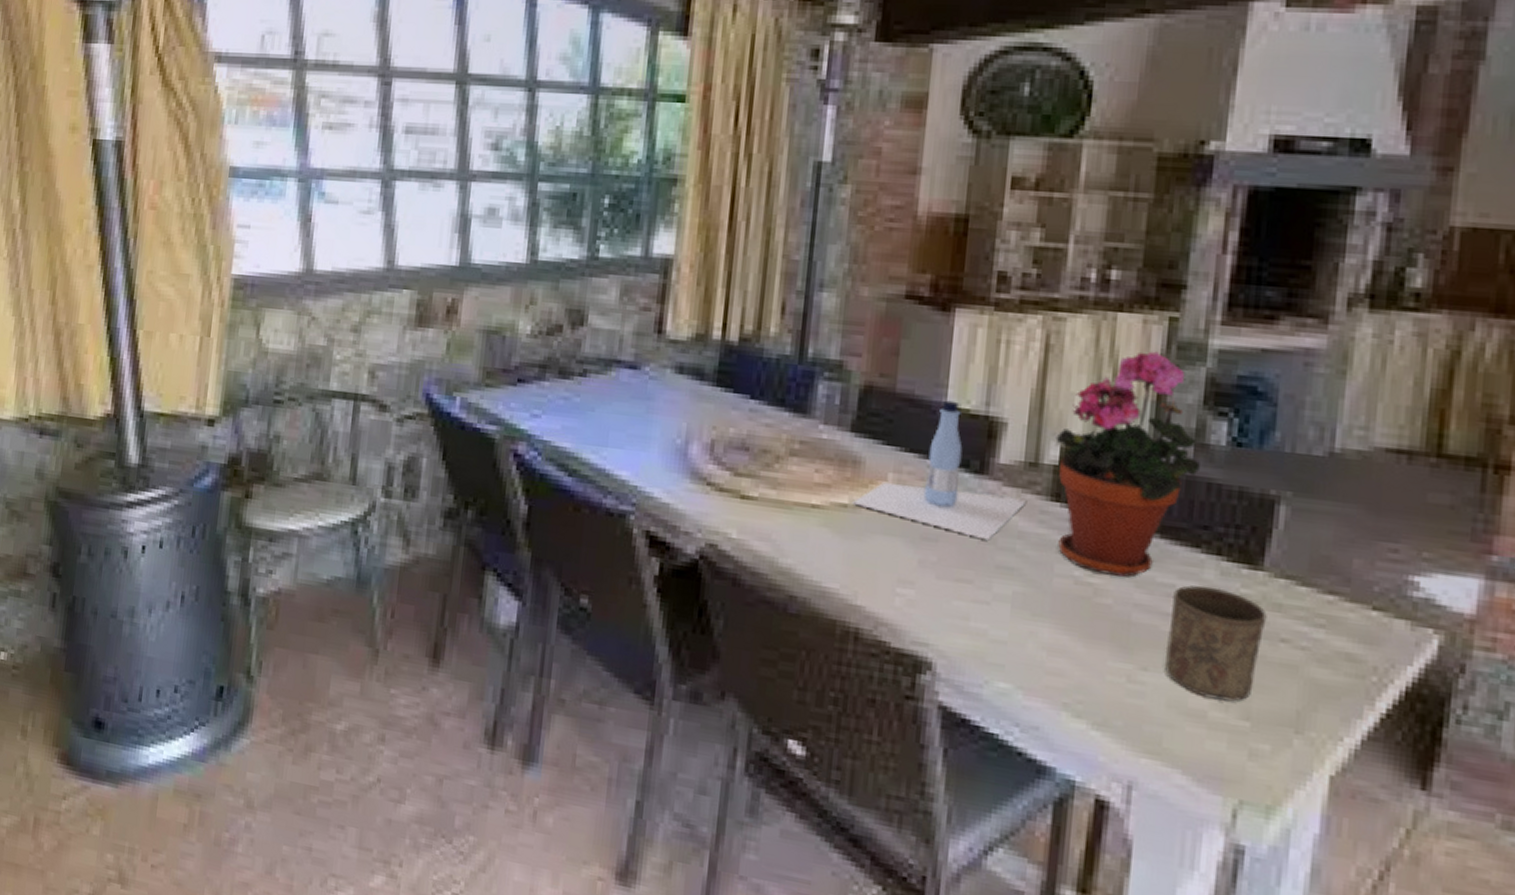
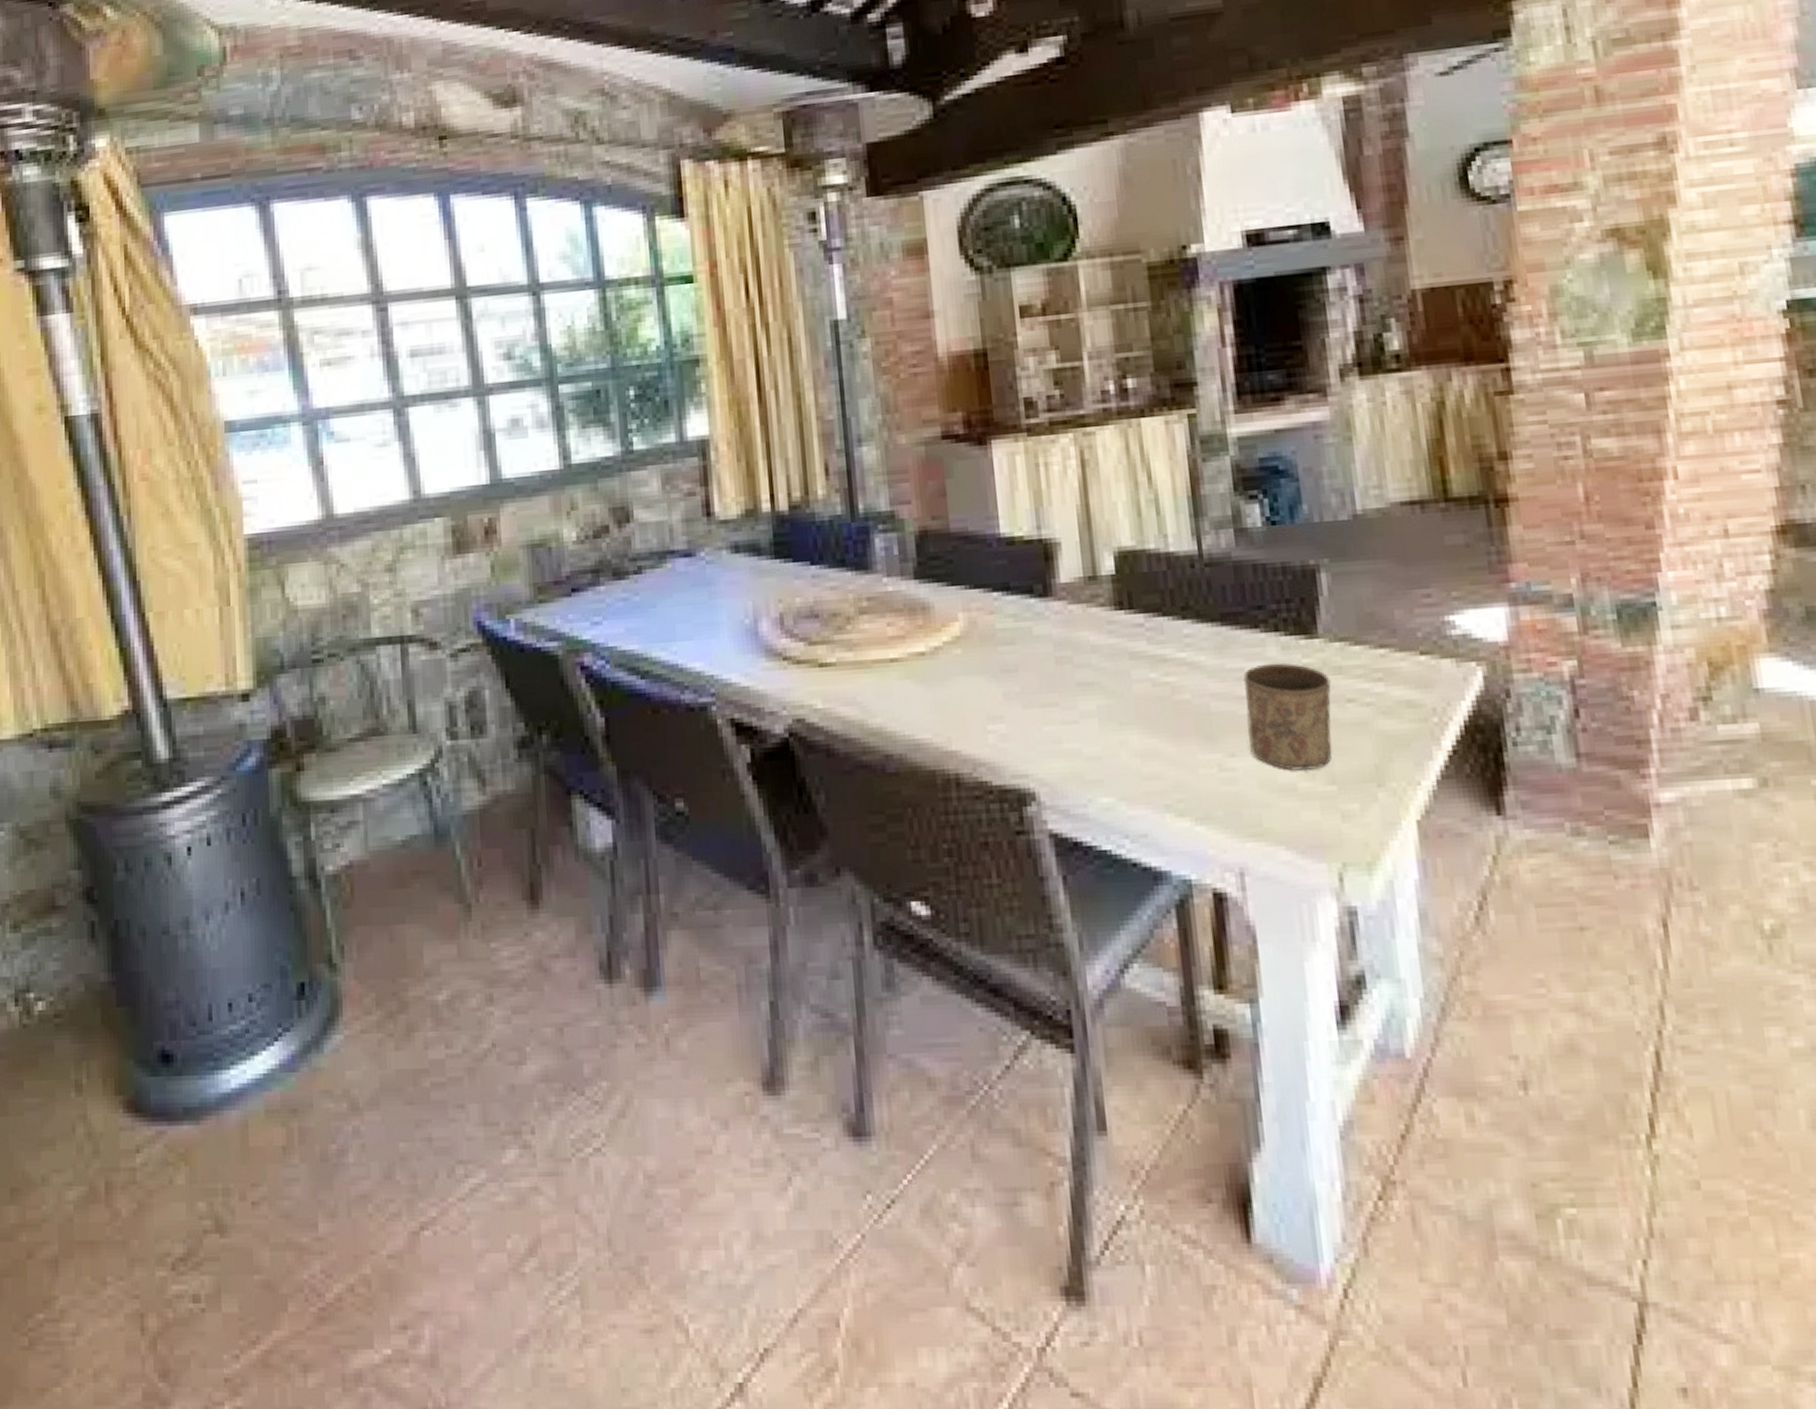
bottle: present [852,400,1026,541] -> none [929,530,1092,661]
potted plant: present [1055,351,1201,577] -> none [1107,449,1244,671]

